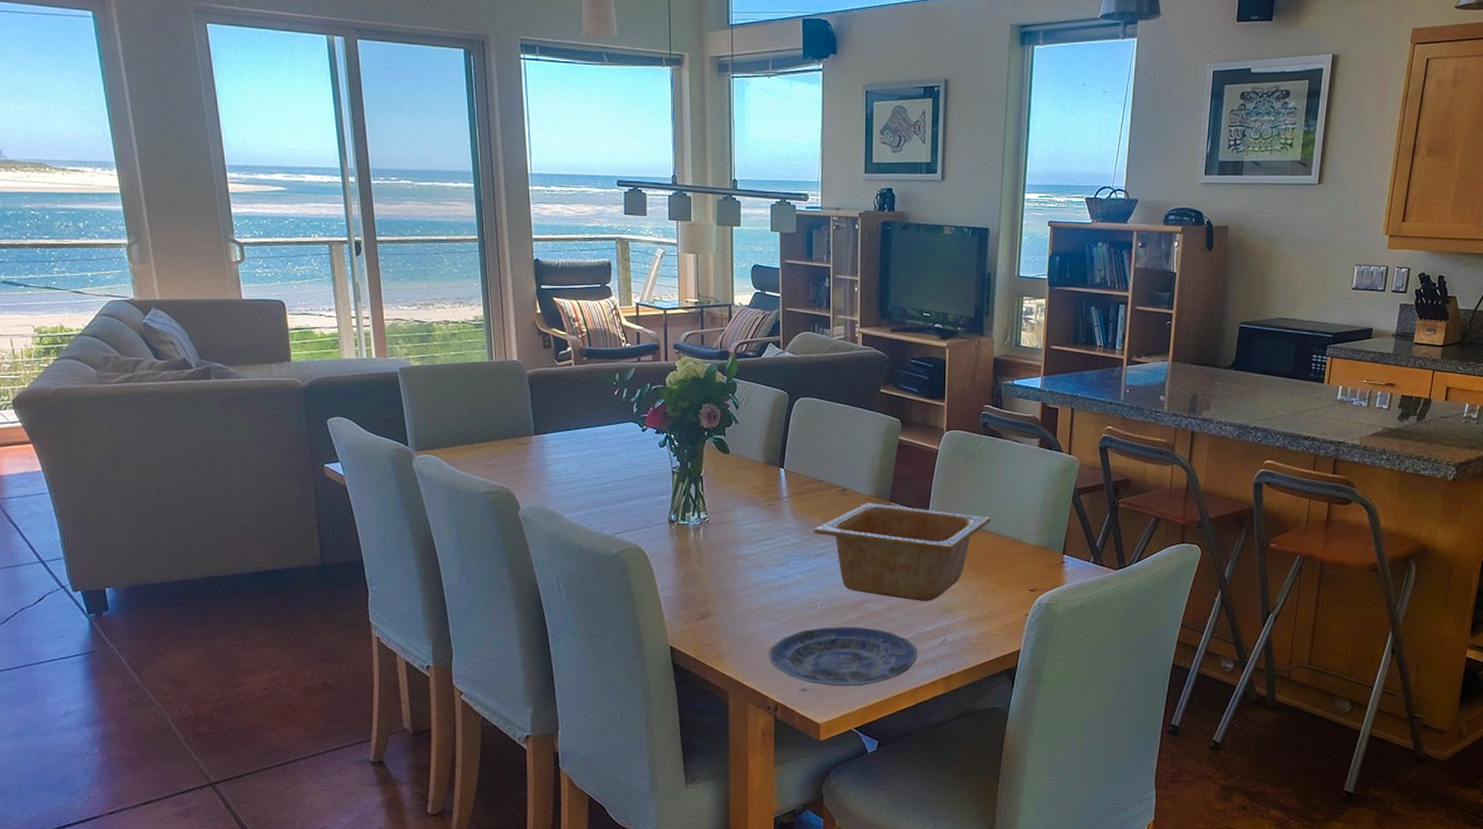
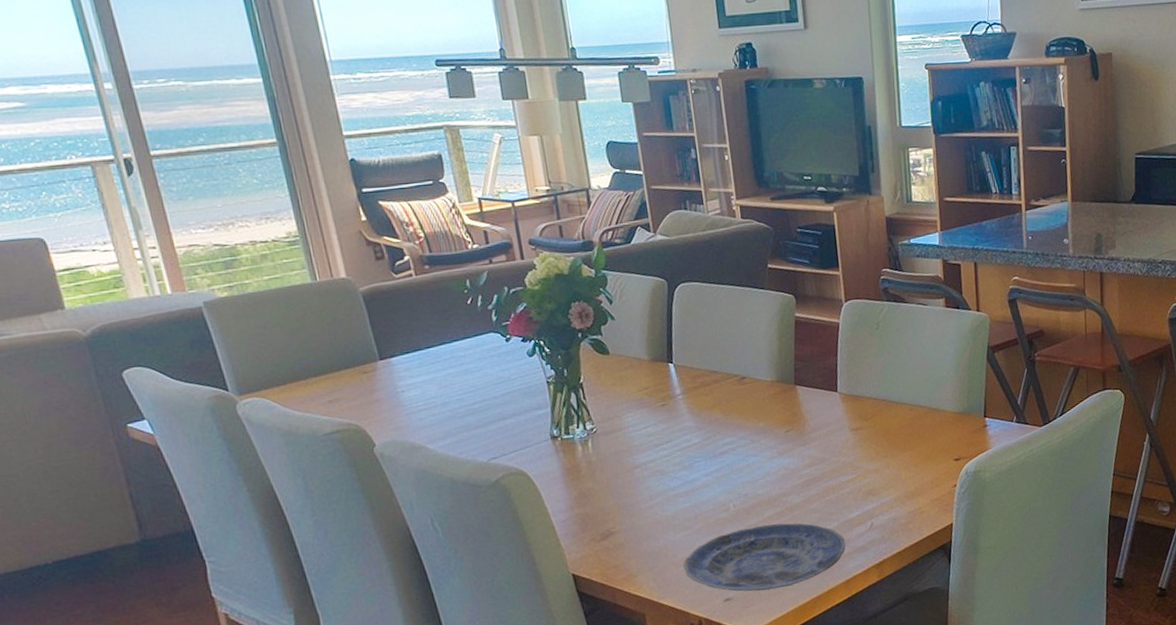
serving bowl: present [813,503,991,601] -> none [714,387,905,488]

